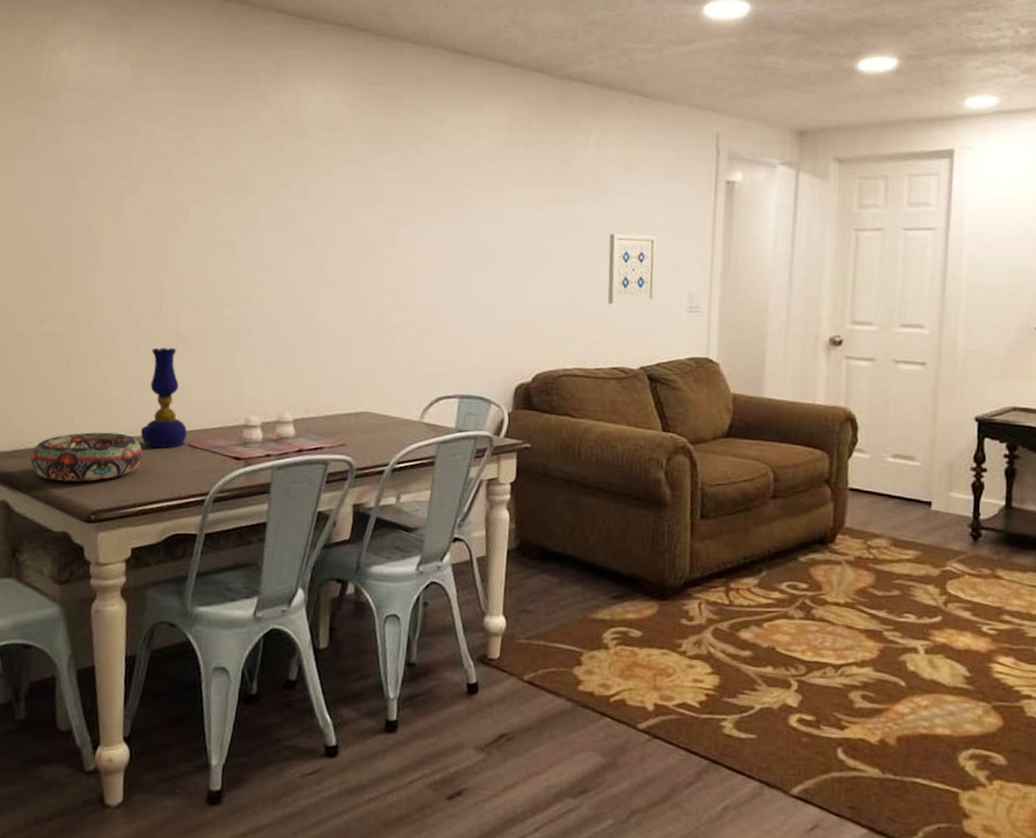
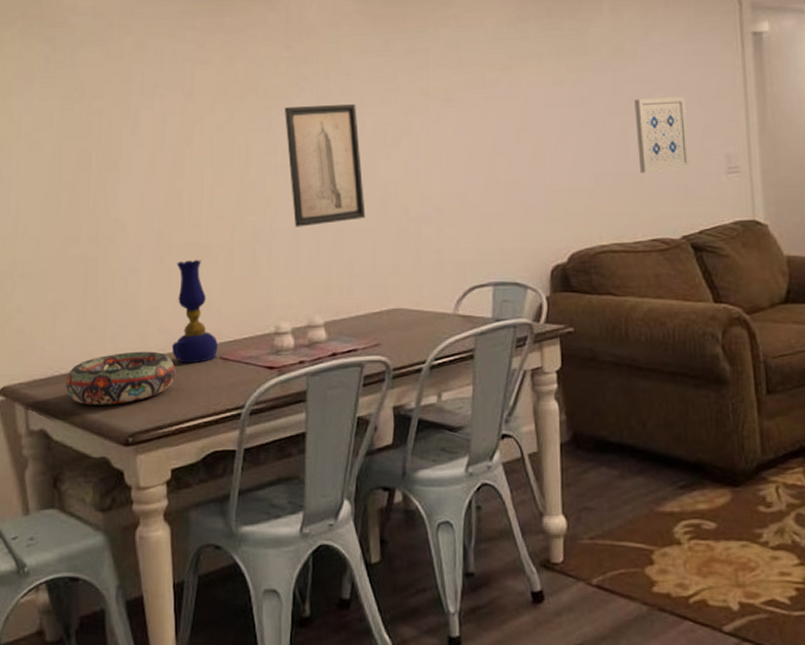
wall art: none [271,207,343,326] -> present [285,104,366,227]

